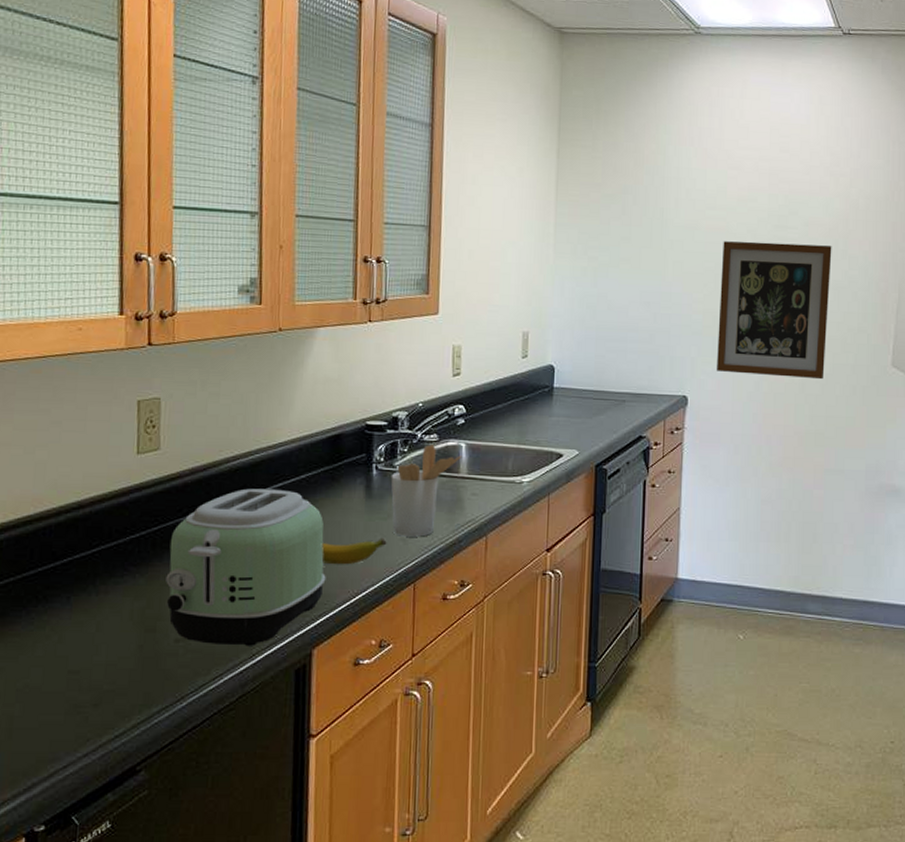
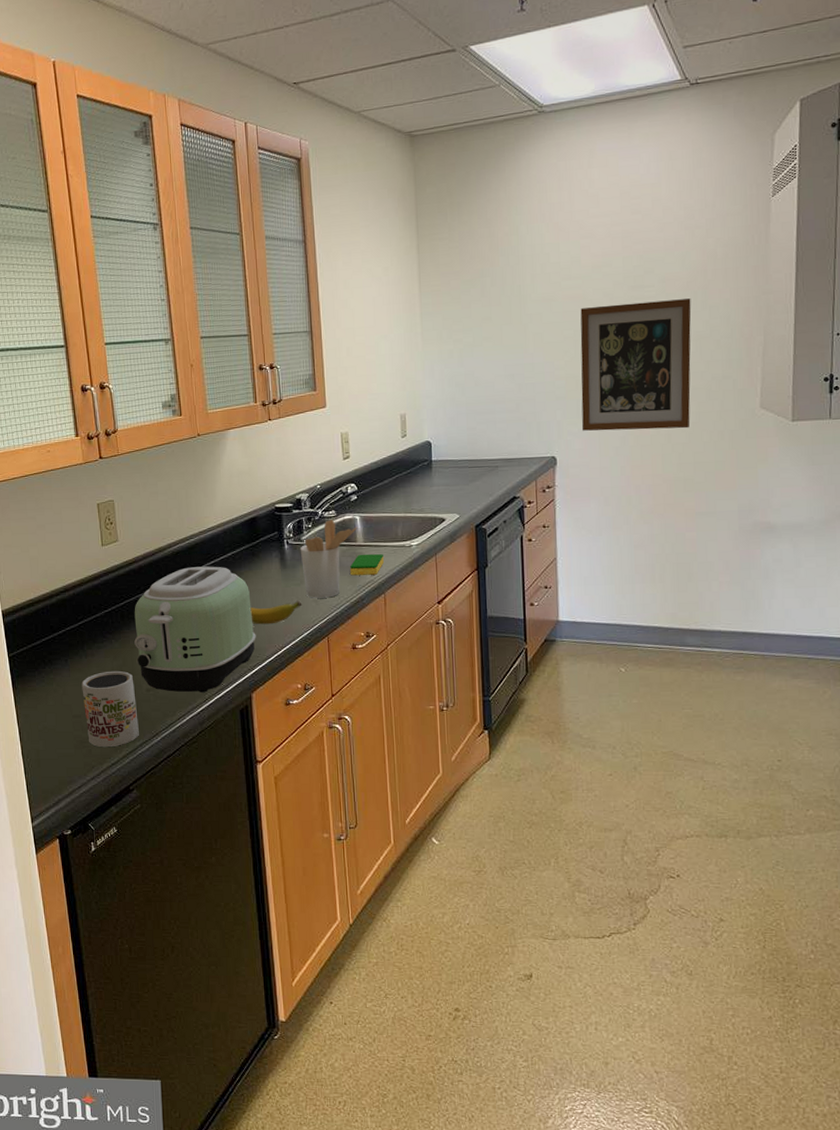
mug: none [85,614,159,714] -> present [81,670,139,748]
dish sponge: none [449,487,490,513] -> present [350,553,385,576]

